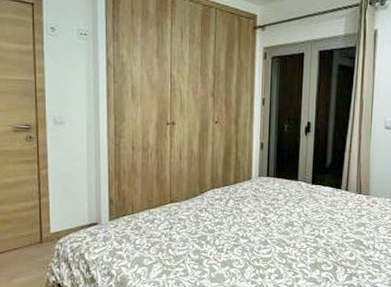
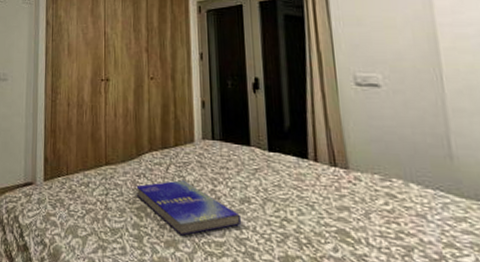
book: none [198,212,285,256] -> present [136,180,242,236]

